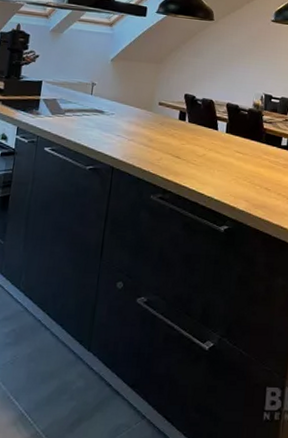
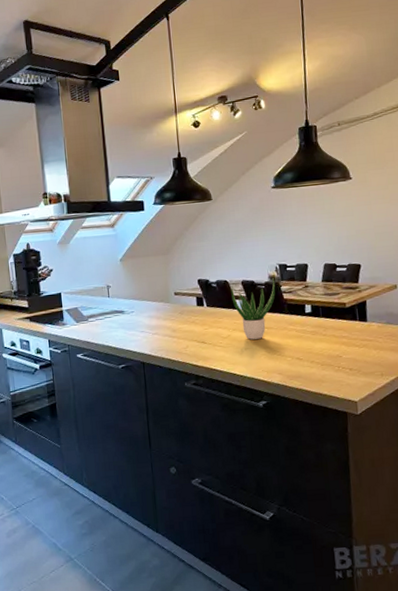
potted plant: none [214,106,259,163] -> present [231,278,276,340]

